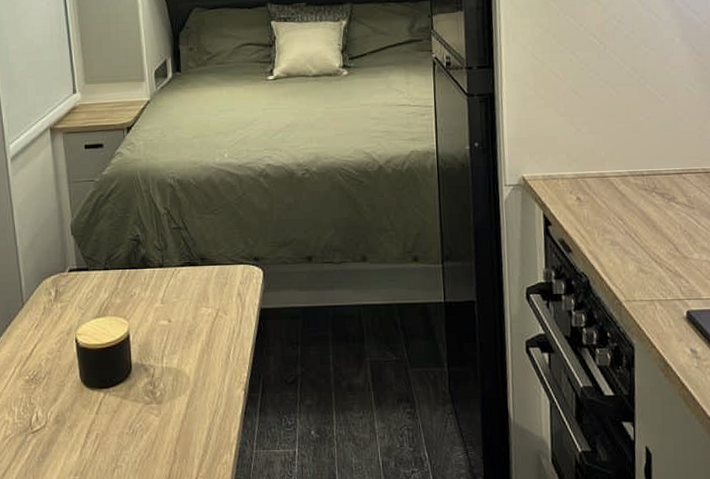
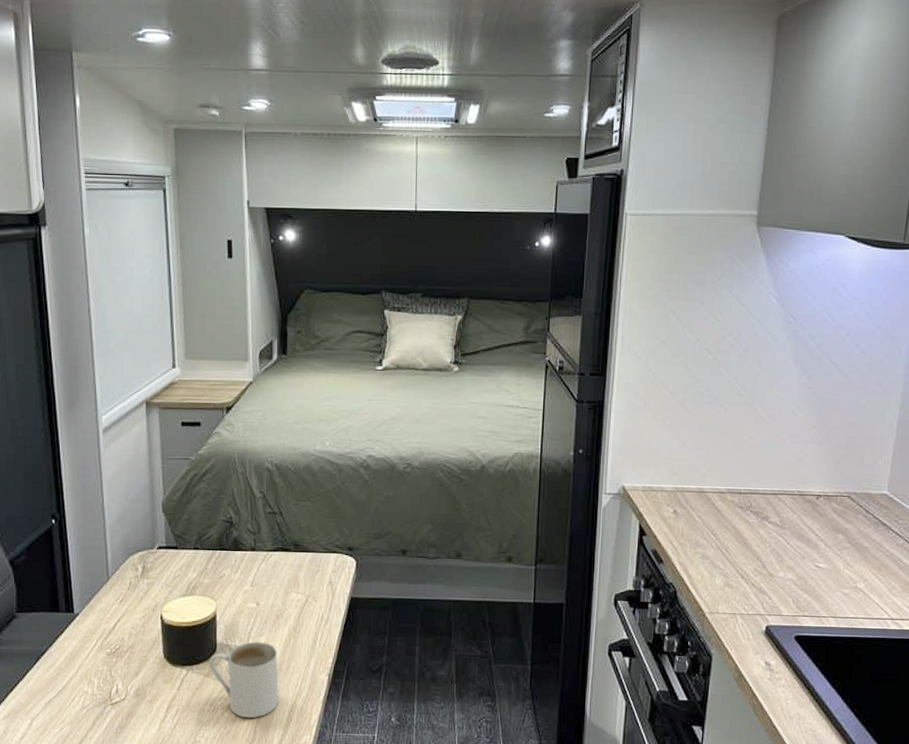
mug: none [125,360,196,440] -> present [208,642,278,719]

